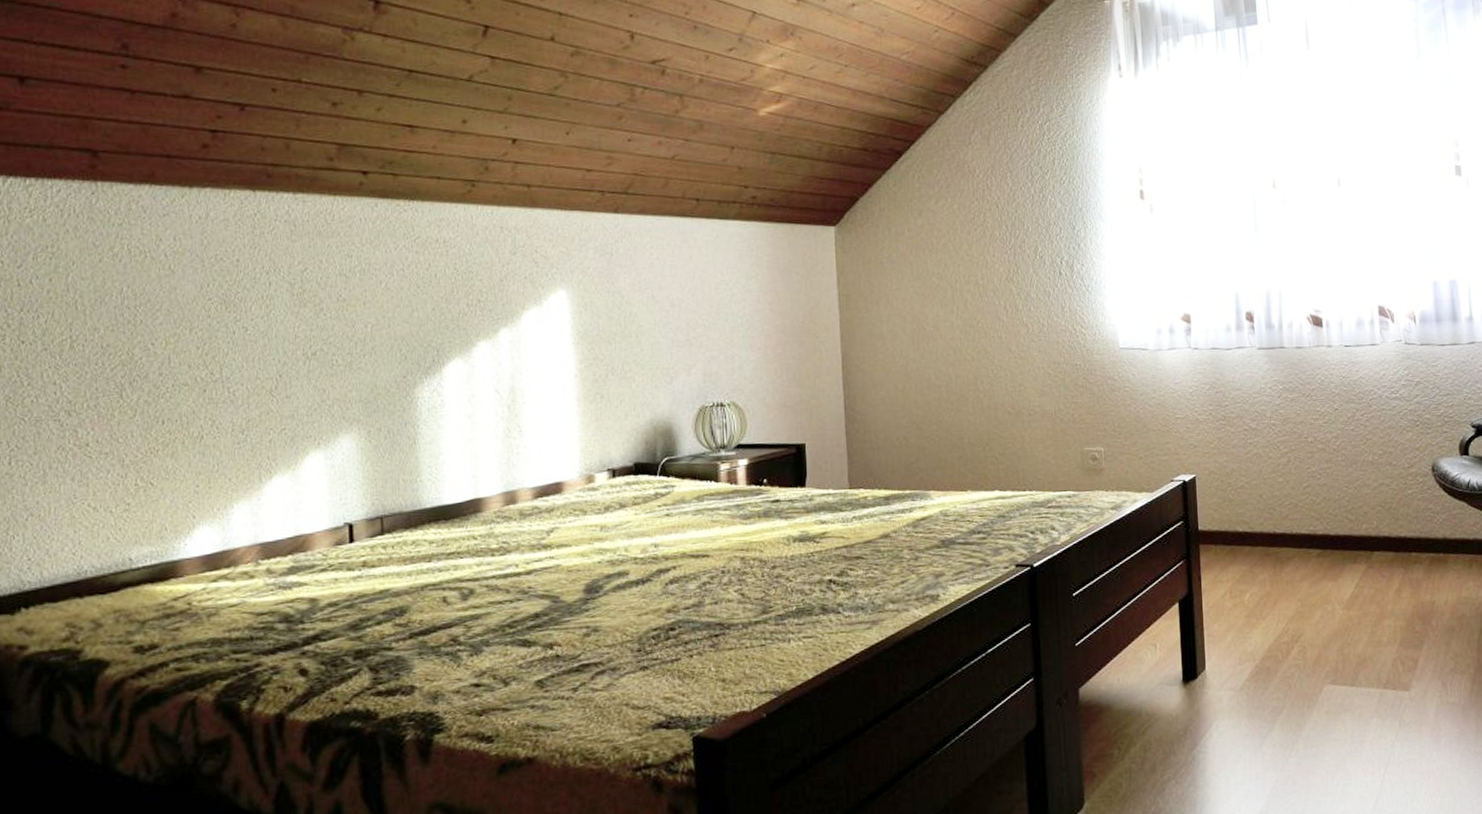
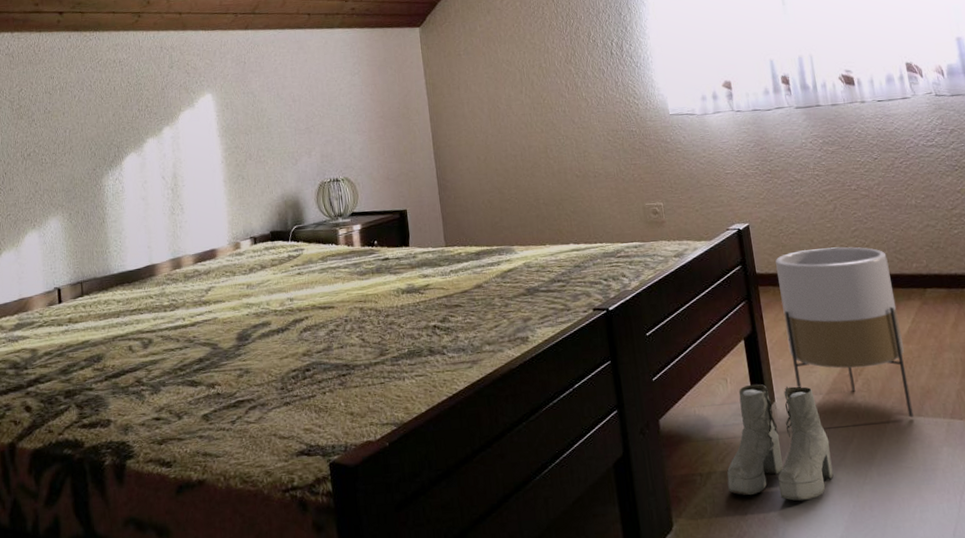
boots: none [1147,651,1259,776] -> present [727,384,834,502]
planter: none [1220,504,1347,688] -> present [775,247,914,418]

